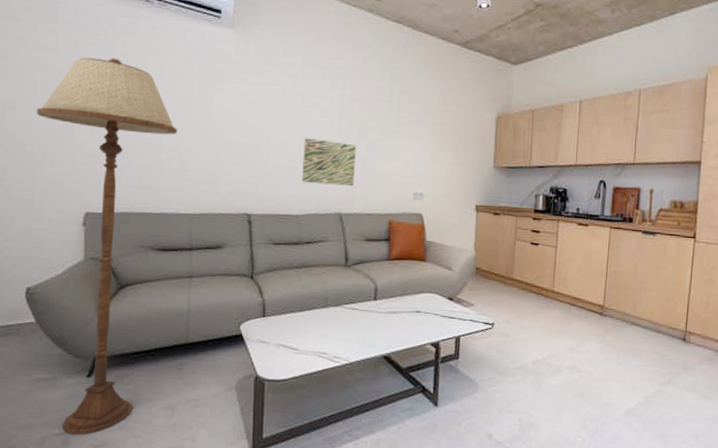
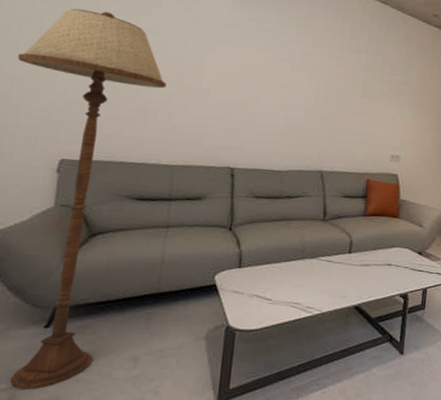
wall art: present [302,138,356,186] -> none [287,100,340,146]

